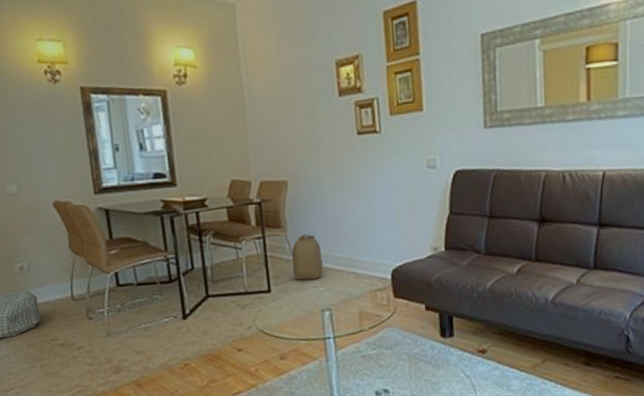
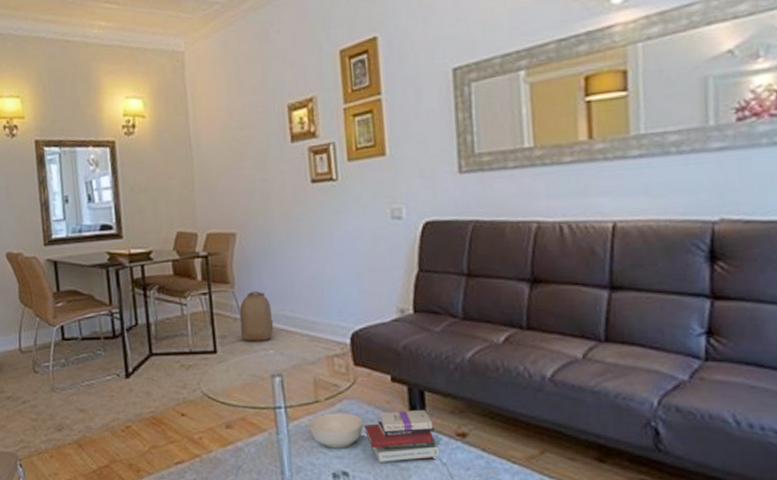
bowl: none [354,339,402,371] -> present [308,413,364,449]
books: none [403,332,465,379] -> present [364,409,440,462]

